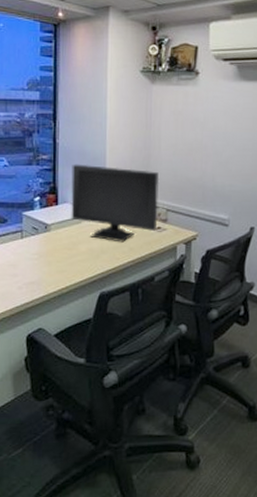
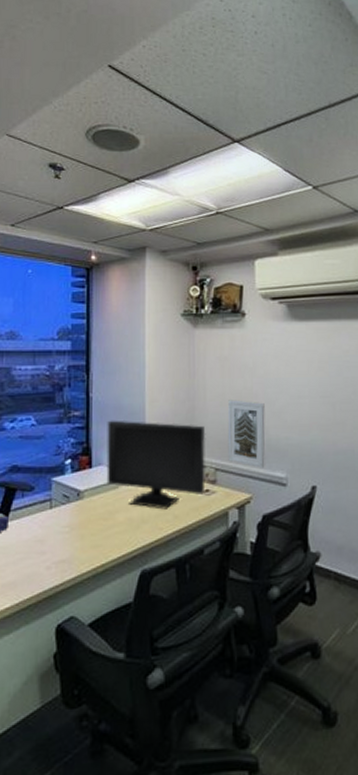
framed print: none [178,150,213,210] -> present [227,400,266,468]

